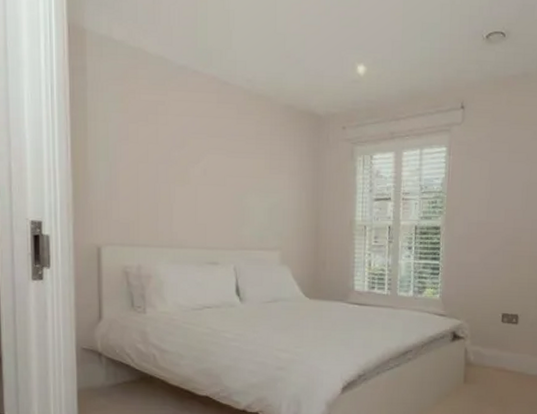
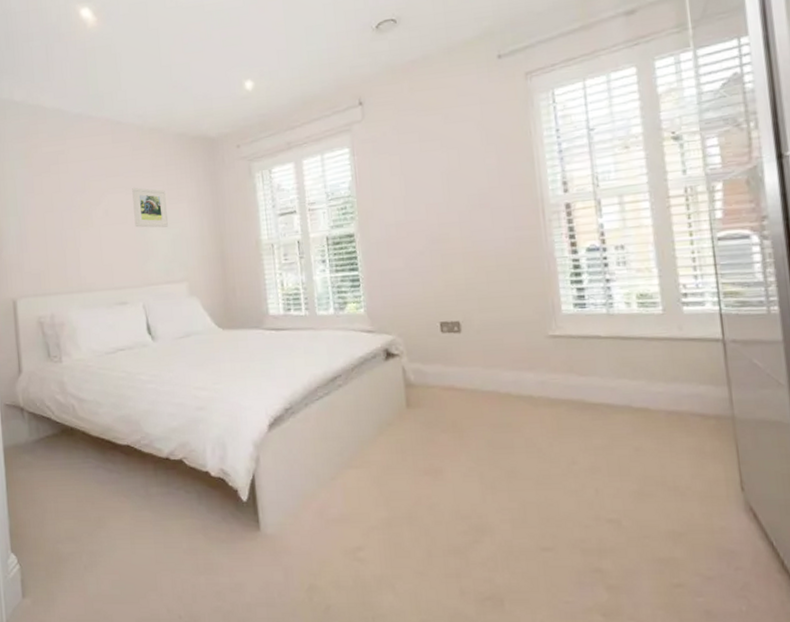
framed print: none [233,152,267,196] -> present [132,188,168,228]

